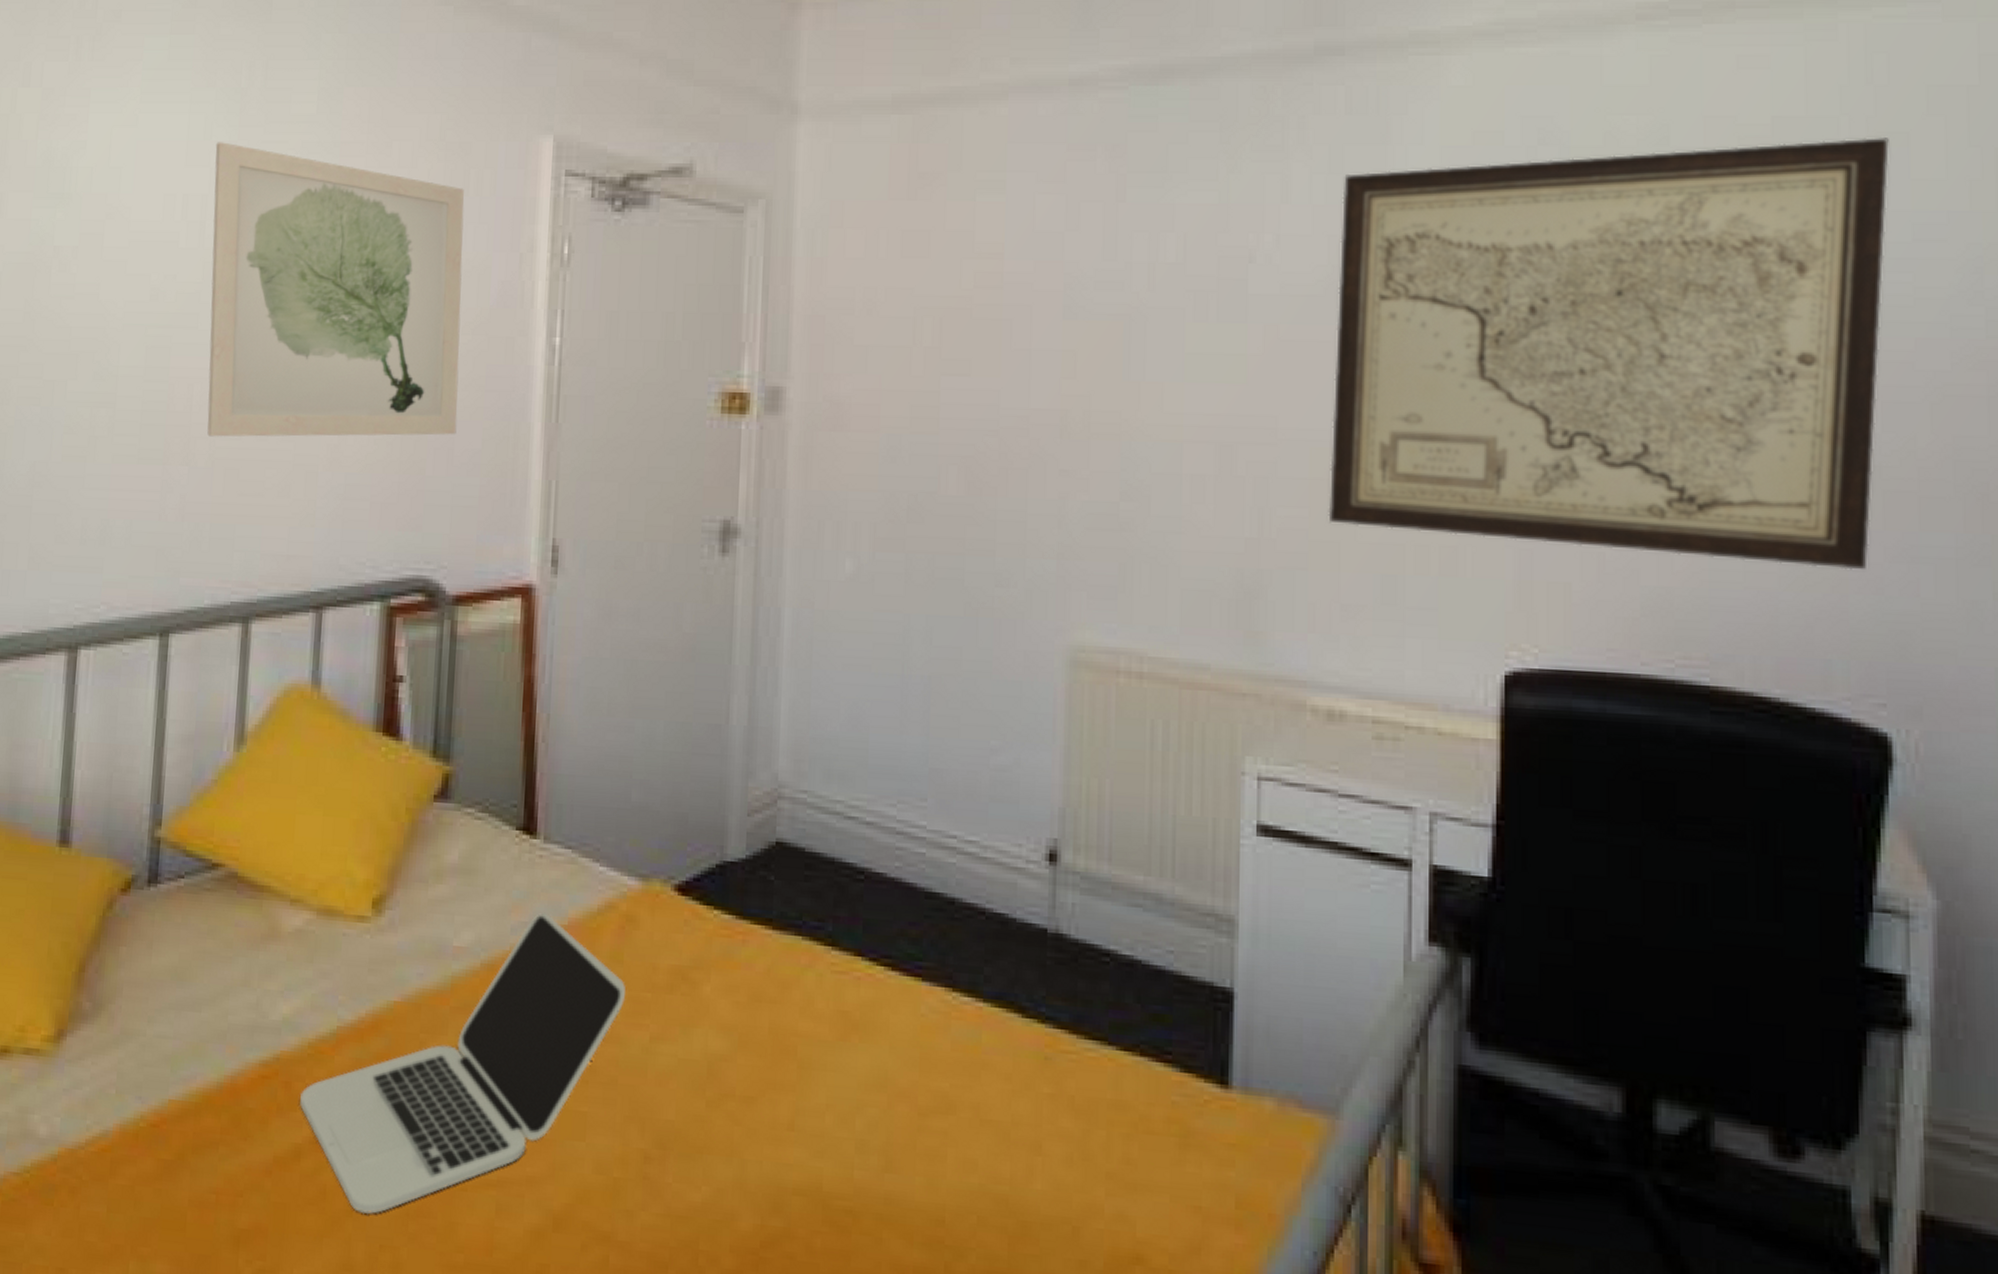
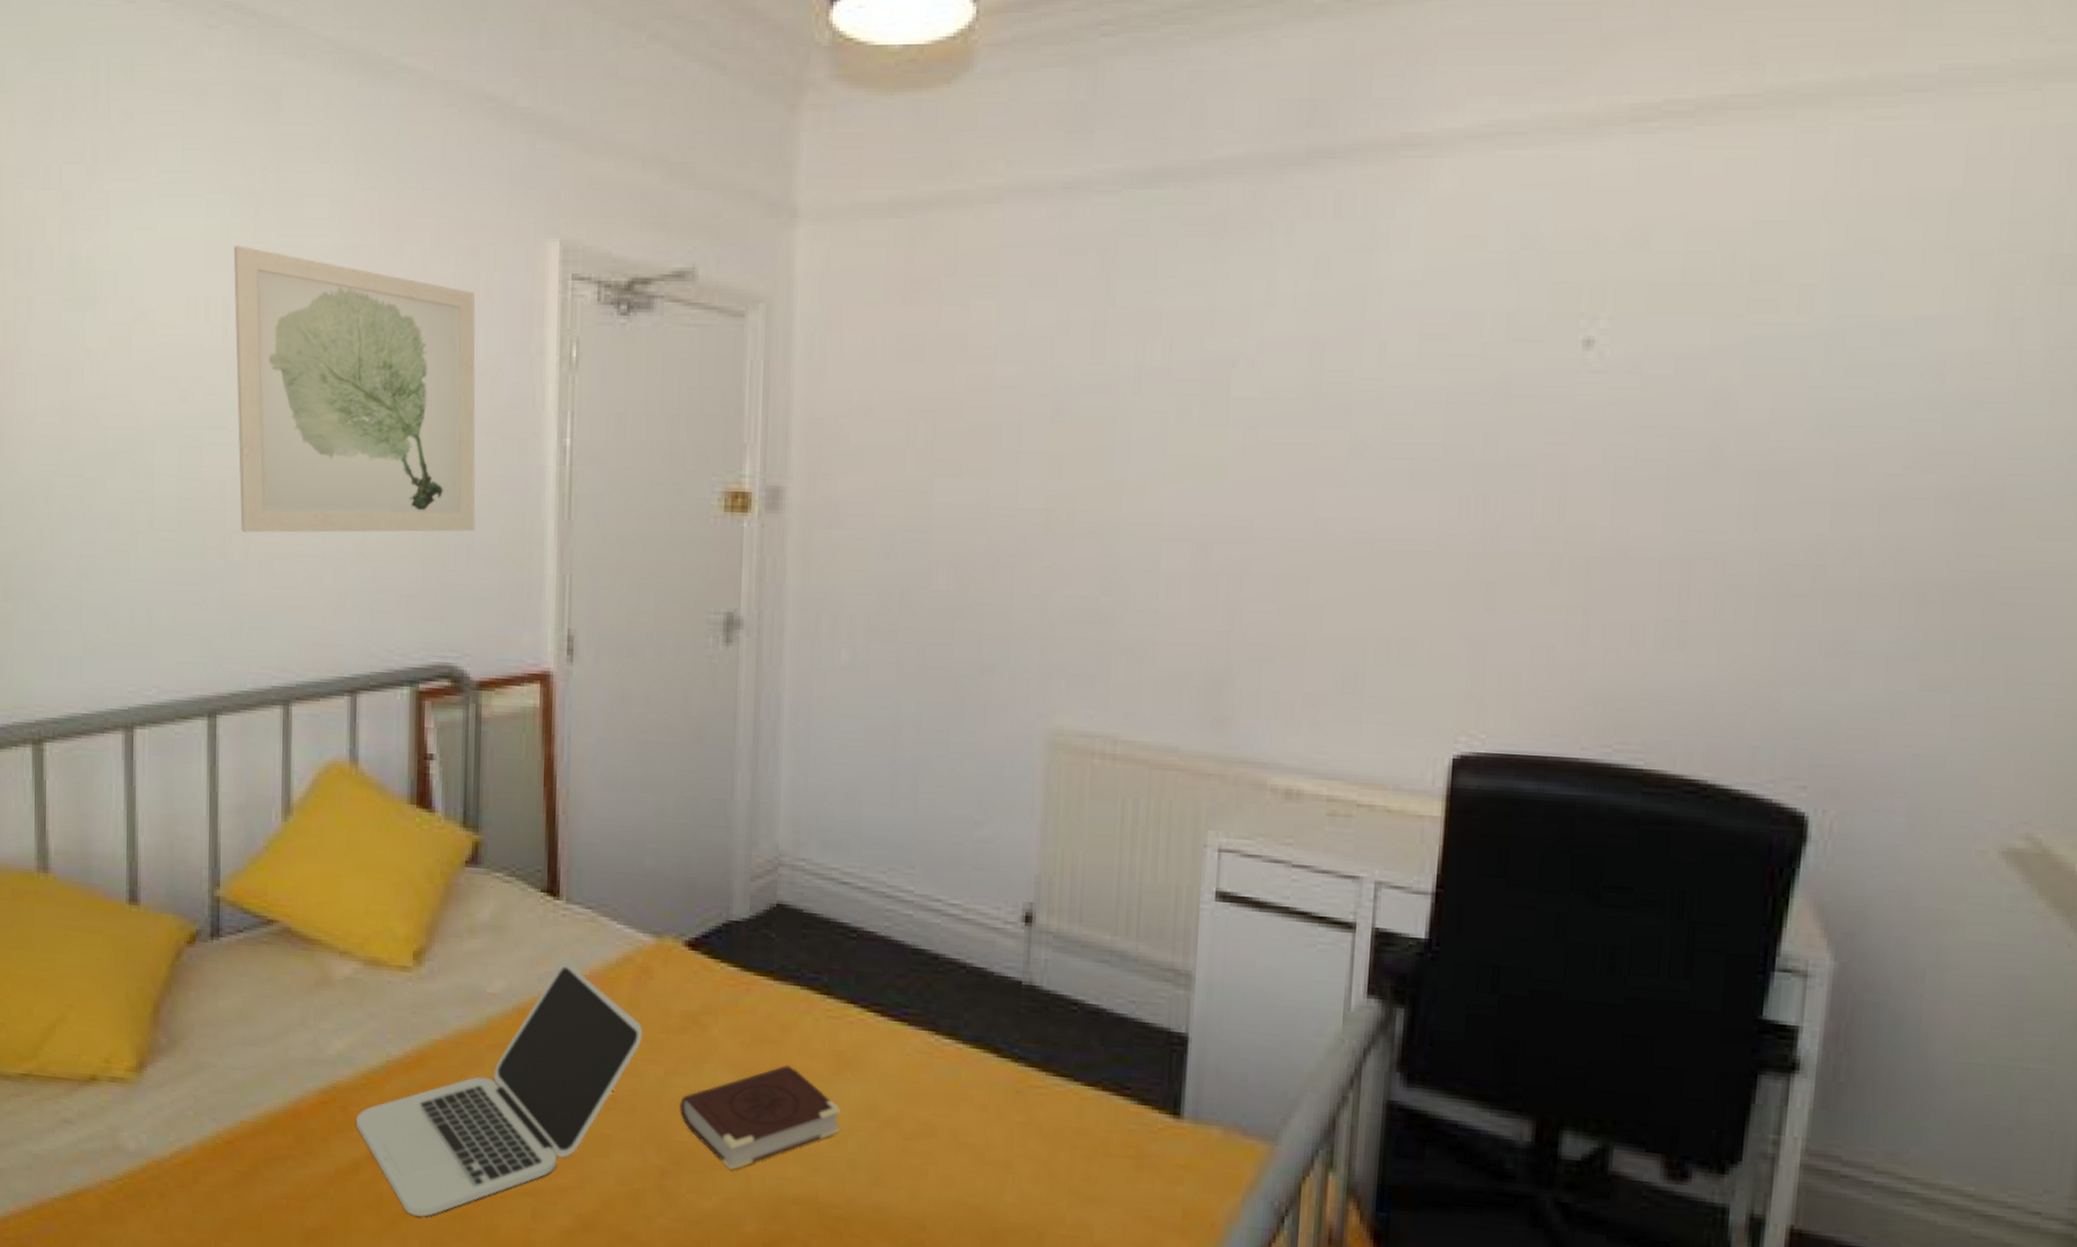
book: none [666,1029,848,1154] -> present [680,1065,841,1170]
wall art: present [1328,138,1889,570] -> none [1296,243,1867,663]

